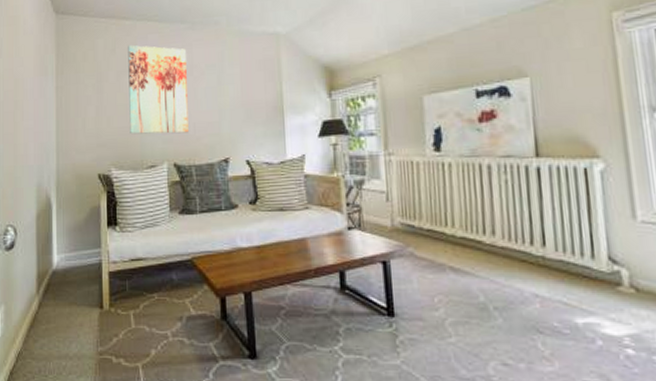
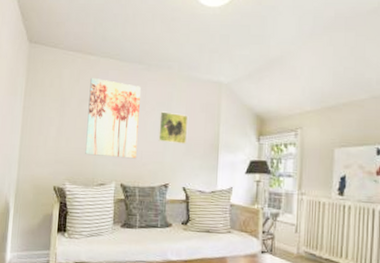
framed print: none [211,74,245,111] -> present [158,111,188,145]

